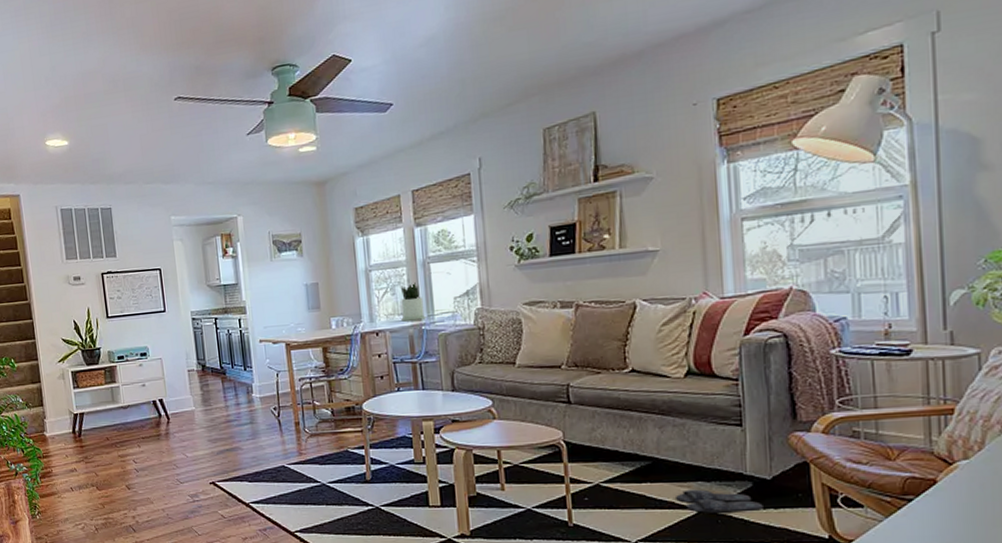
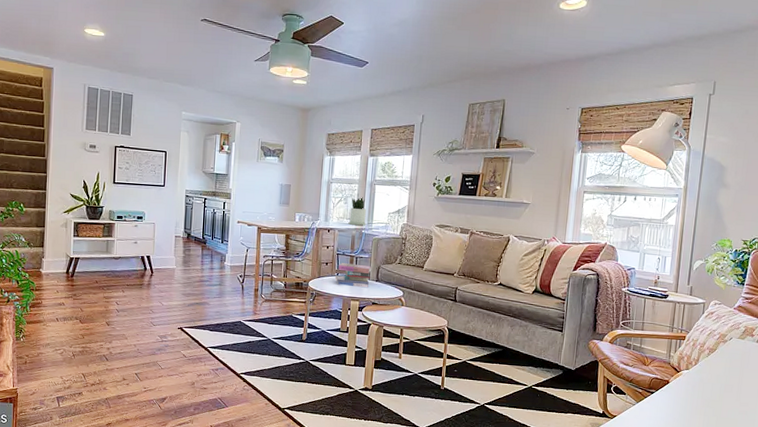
books: none [395,372,445,403] -> present [334,263,372,288]
slippers: present [676,489,763,513] -> none [514,371,567,391]

